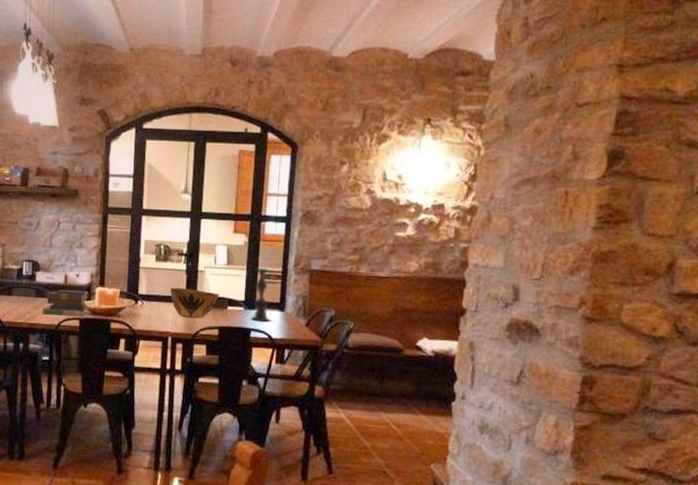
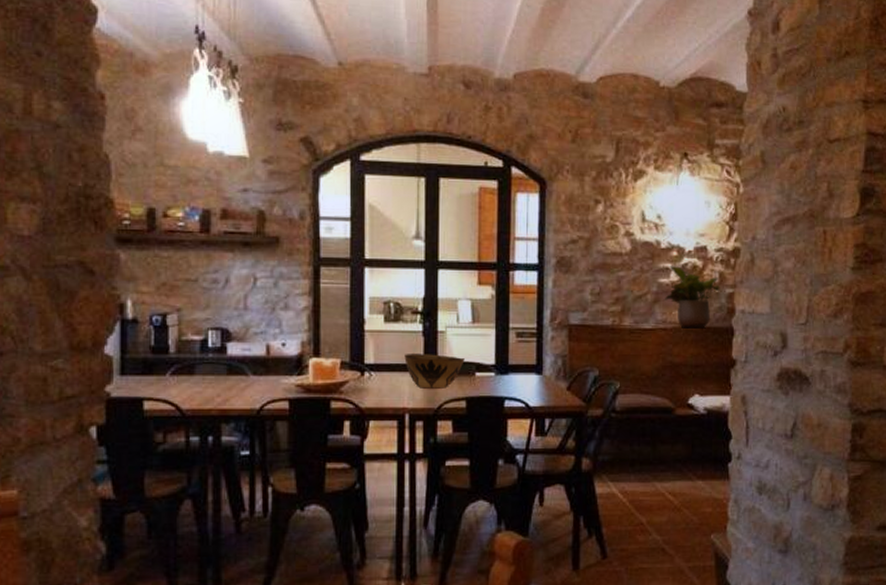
books: present [43,290,89,316] -> none [238,364,301,397]
candlestick: present [251,268,271,323] -> none [504,325,527,389]
potted plant: none [399,221,455,278] -> present [664,266,720,329]

